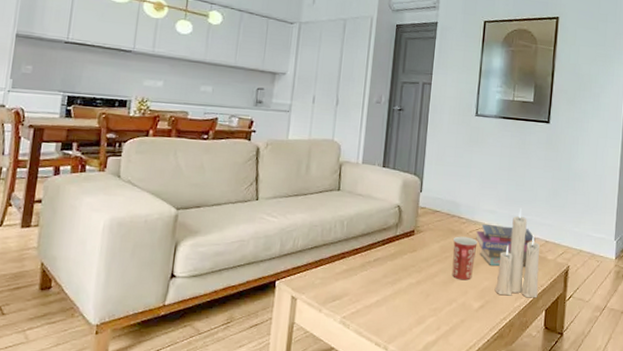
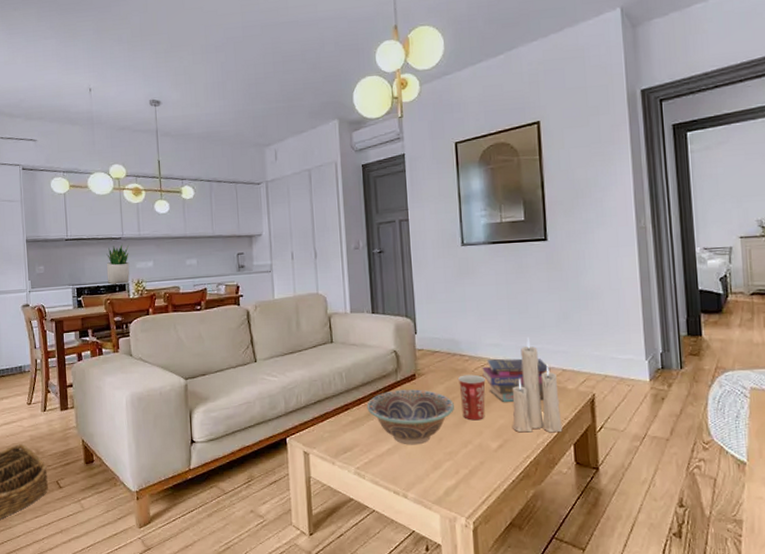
planter: none [106,58,139,100] -> present [106,244,130,285]
decorative bowl: none [362,244,446,299] -> present [367,389,454,445]

